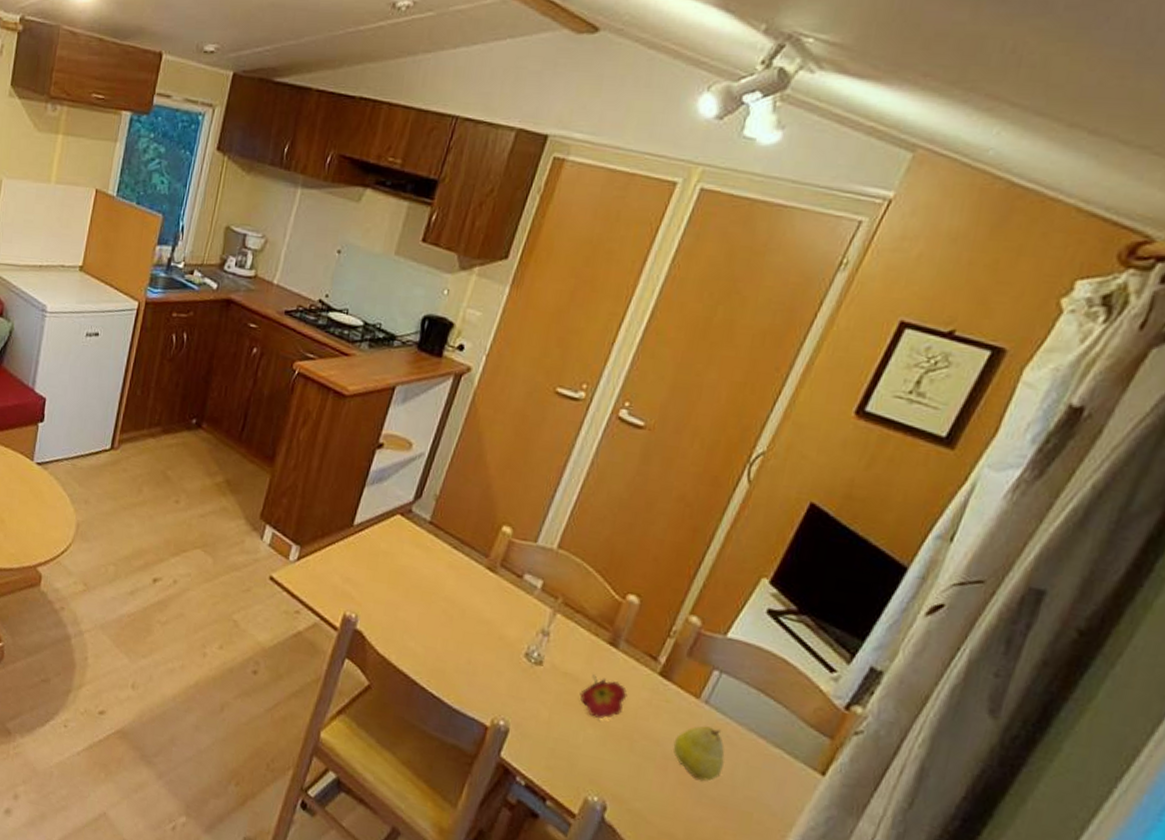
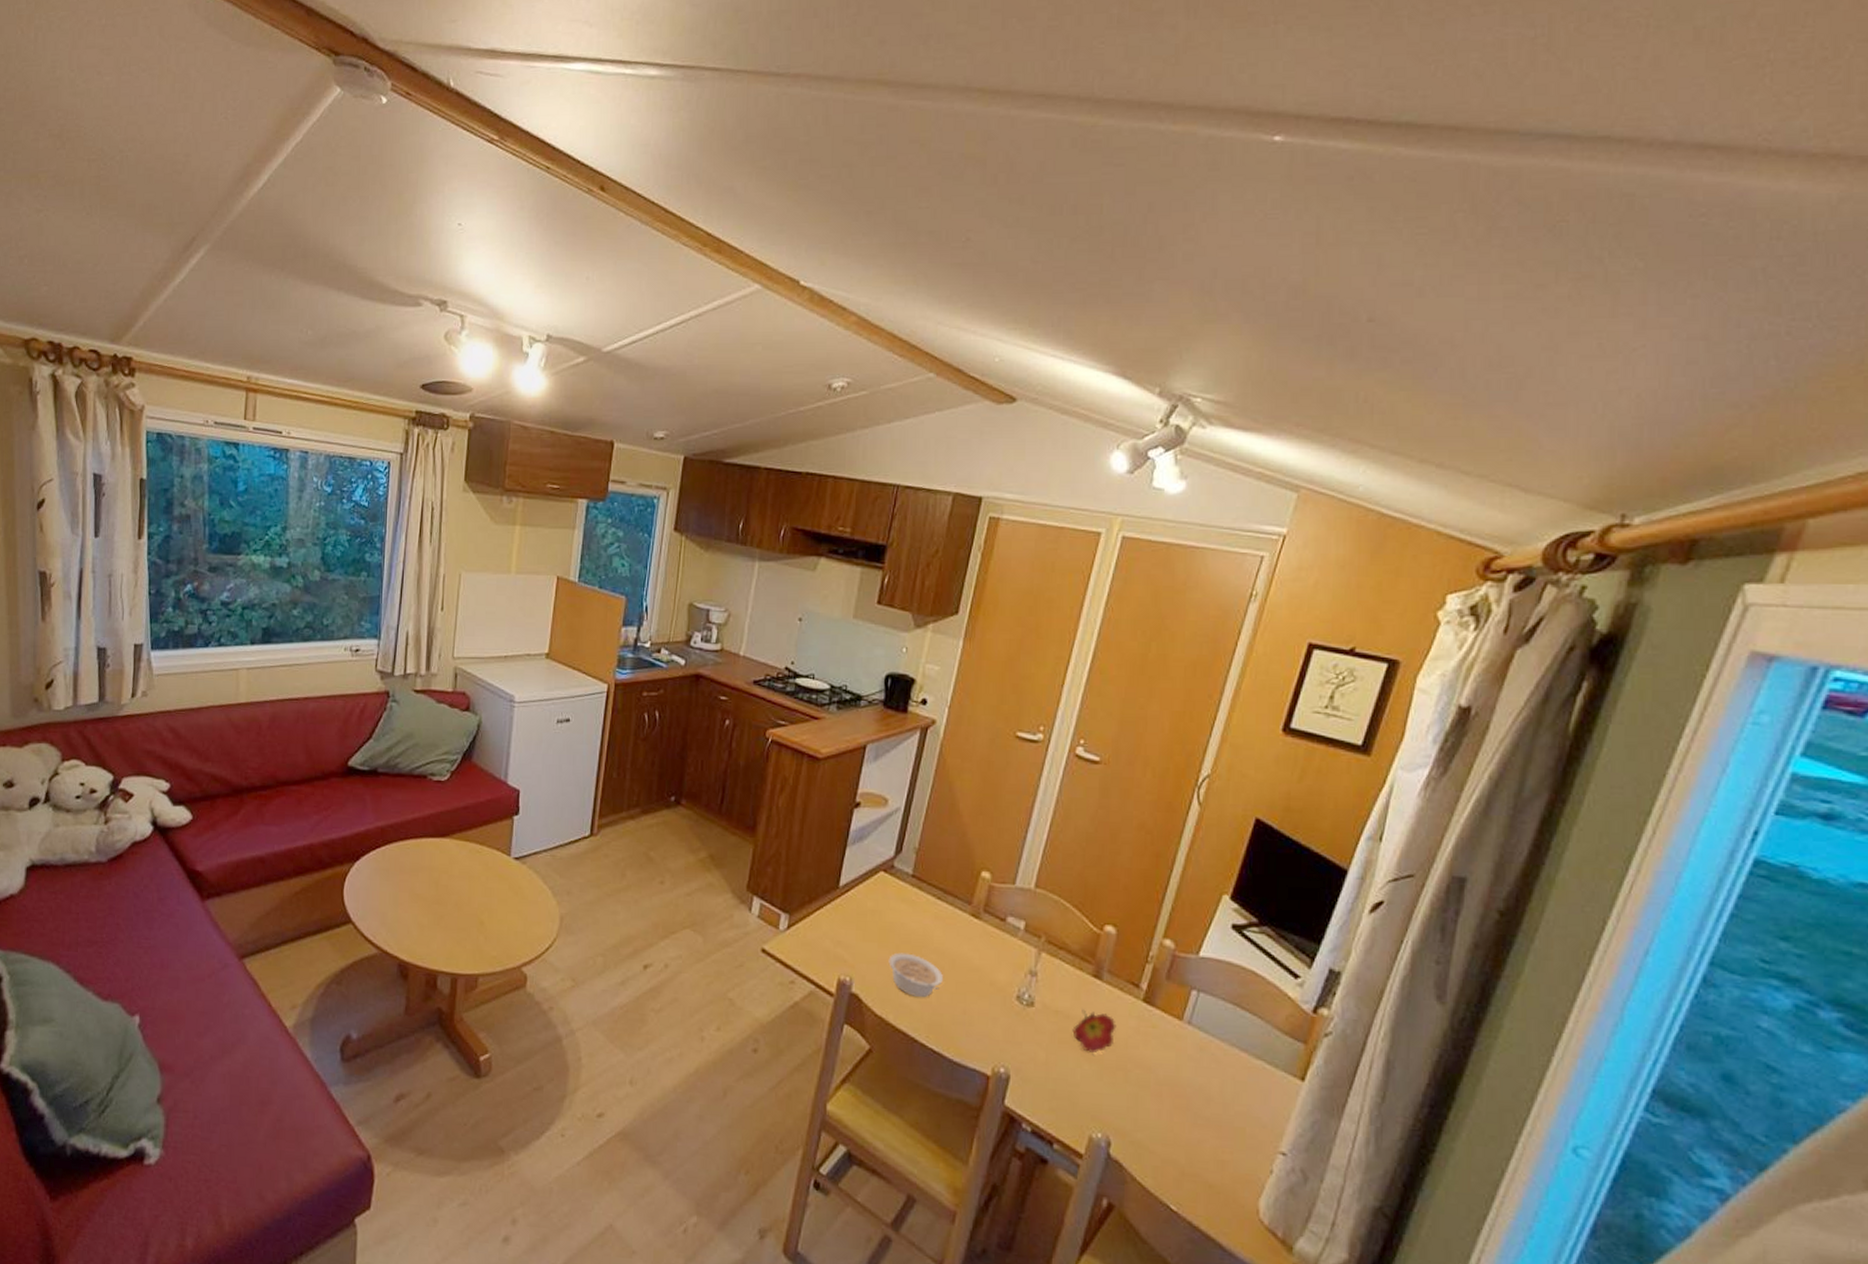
legume: none [396,595,451,643] -> present [888,952,943,998]
fruit: present [673,726,725,782] -> none [1164,1047,1213,1103]

